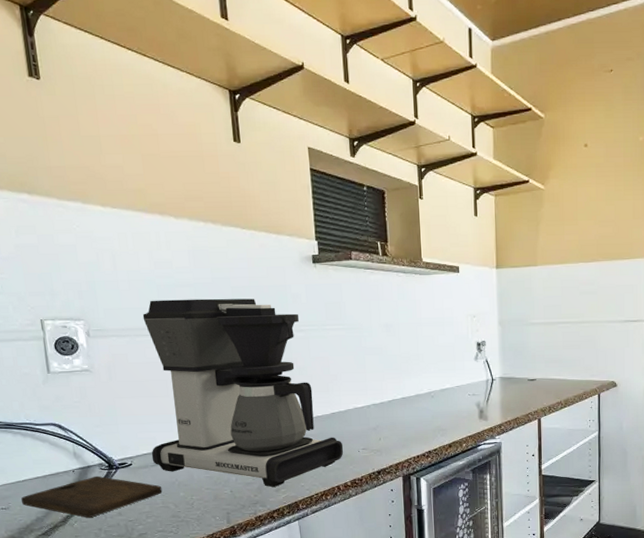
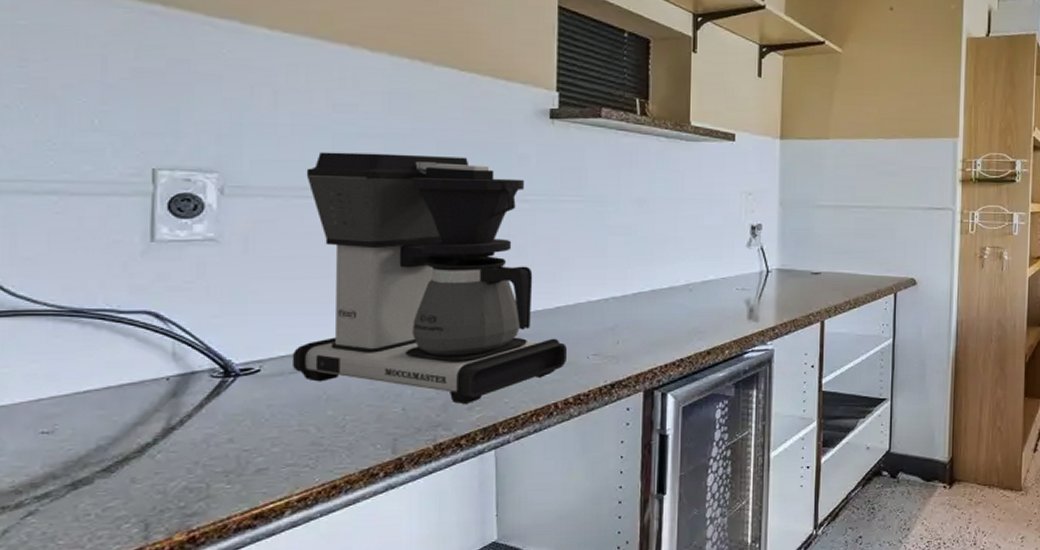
cutting board: present [21,476,163,517] -> none [77,387,301,446]

